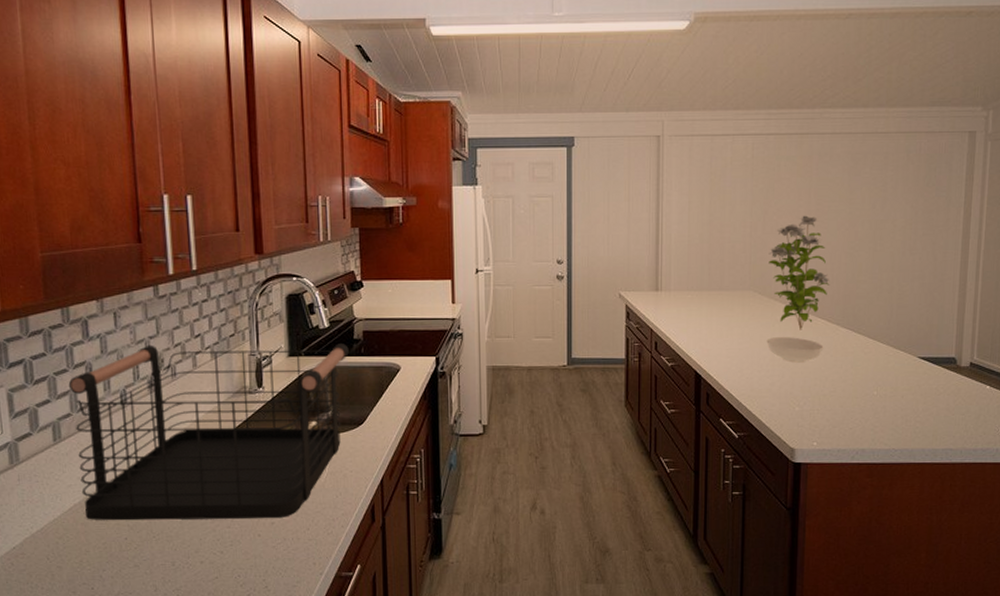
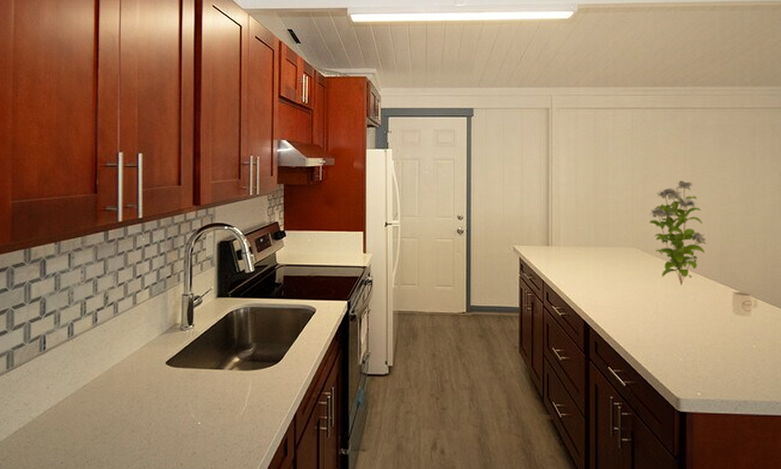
dish rack: present [68,344,349,520] -> none [24,283,271,448]
bowl: present [766,337,824,363] -> none [650,291,704,316]
mug: none [853,334,881,361] -> present [732,291,758,316]

